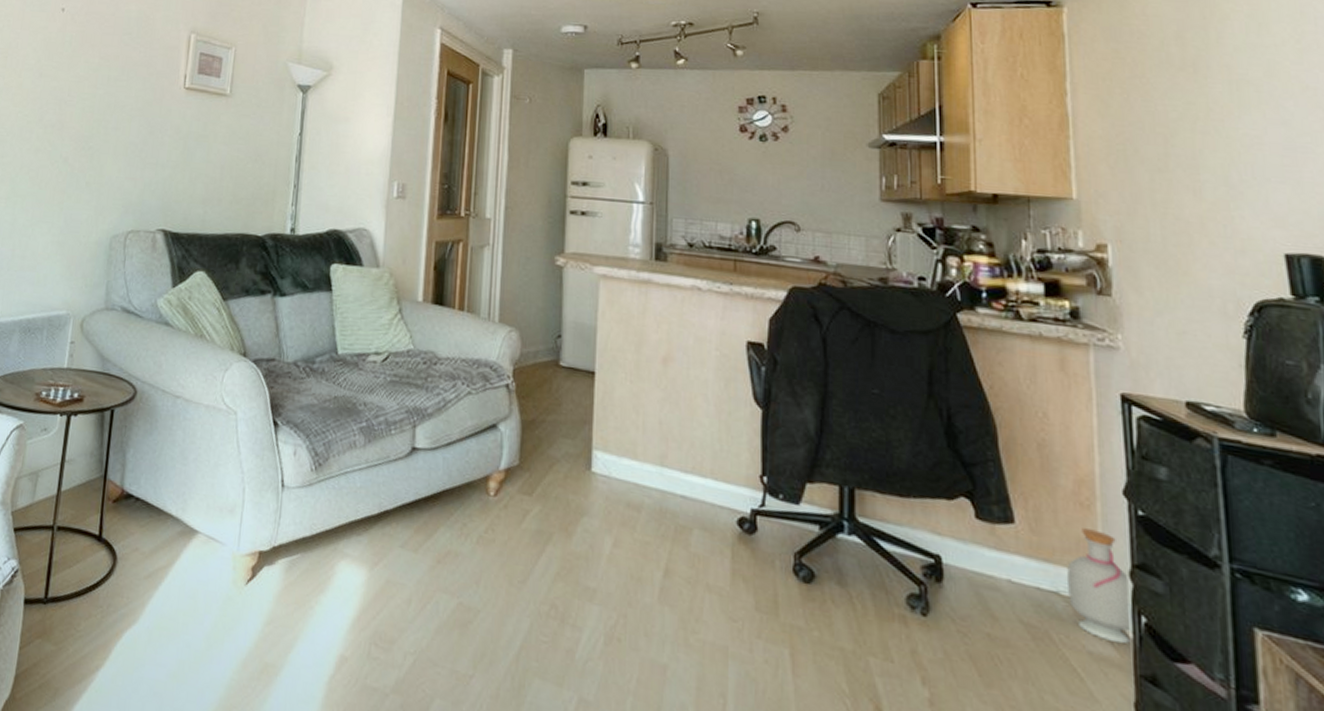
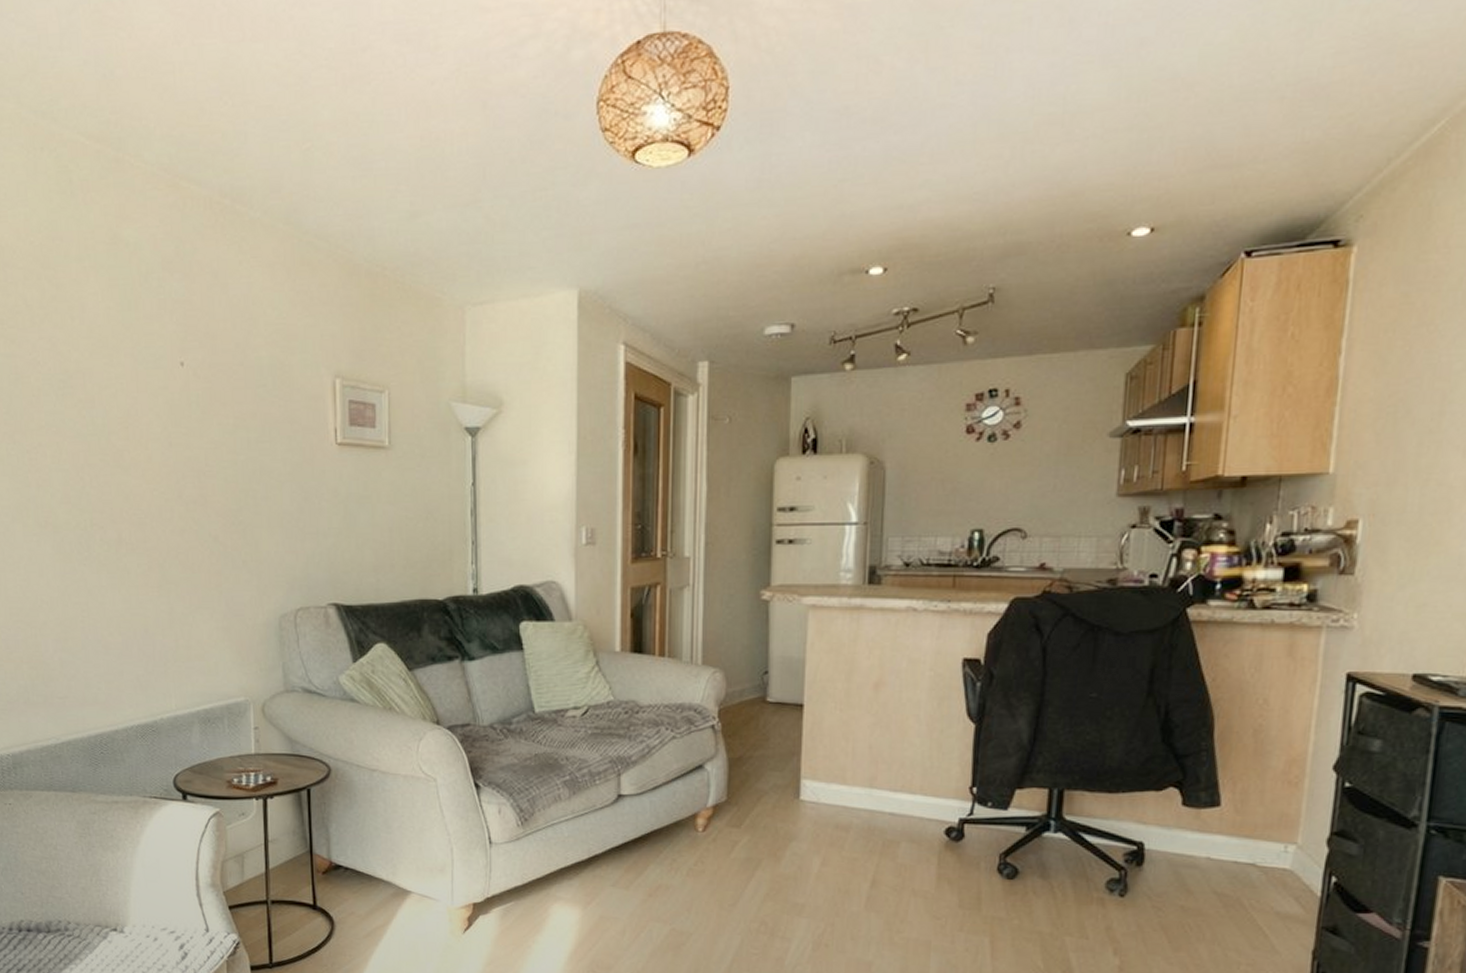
bottle: present [1067,528,1133,644] -> none [1264,804,1327,902]

